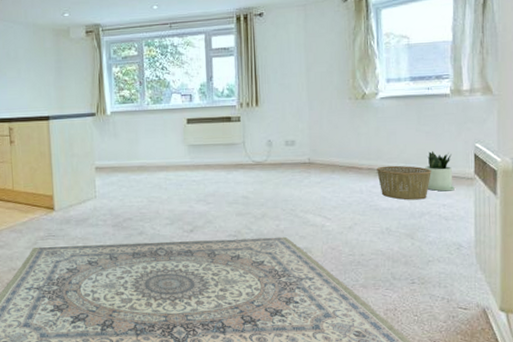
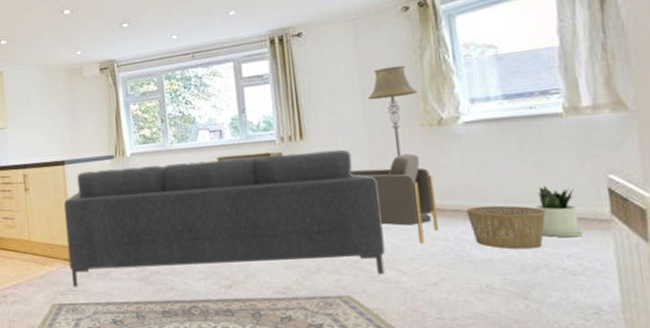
sofa: none [47,116,315,233] -> present [63,149,385,287]
armchair: none [293,121,356,196] -> present [350,153,438,244]
floor lamp: none [312,47,352,179] -> present [368,65,432,224]

